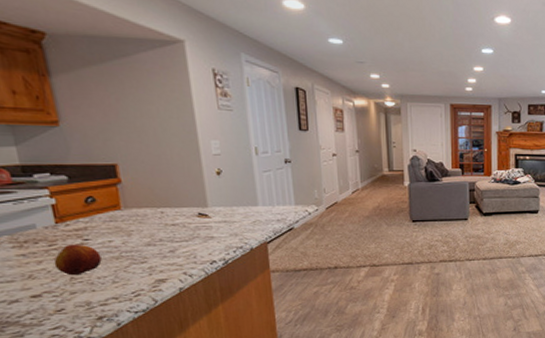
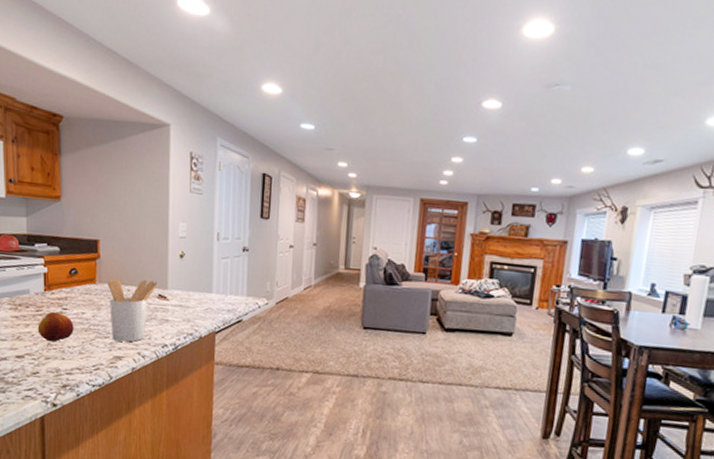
utensil holder: none [135,201,196,264] -> present [108,278,158,342]

